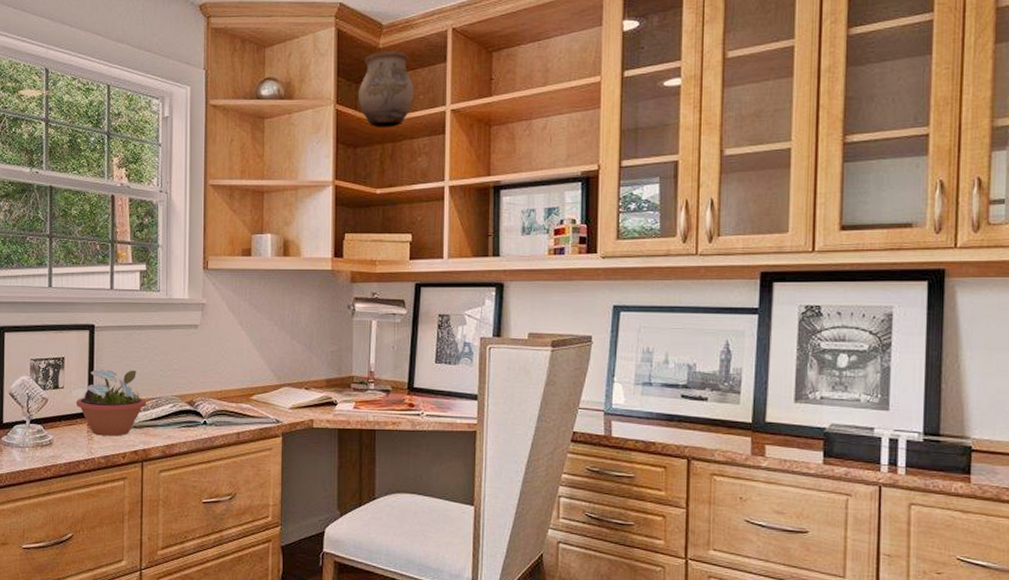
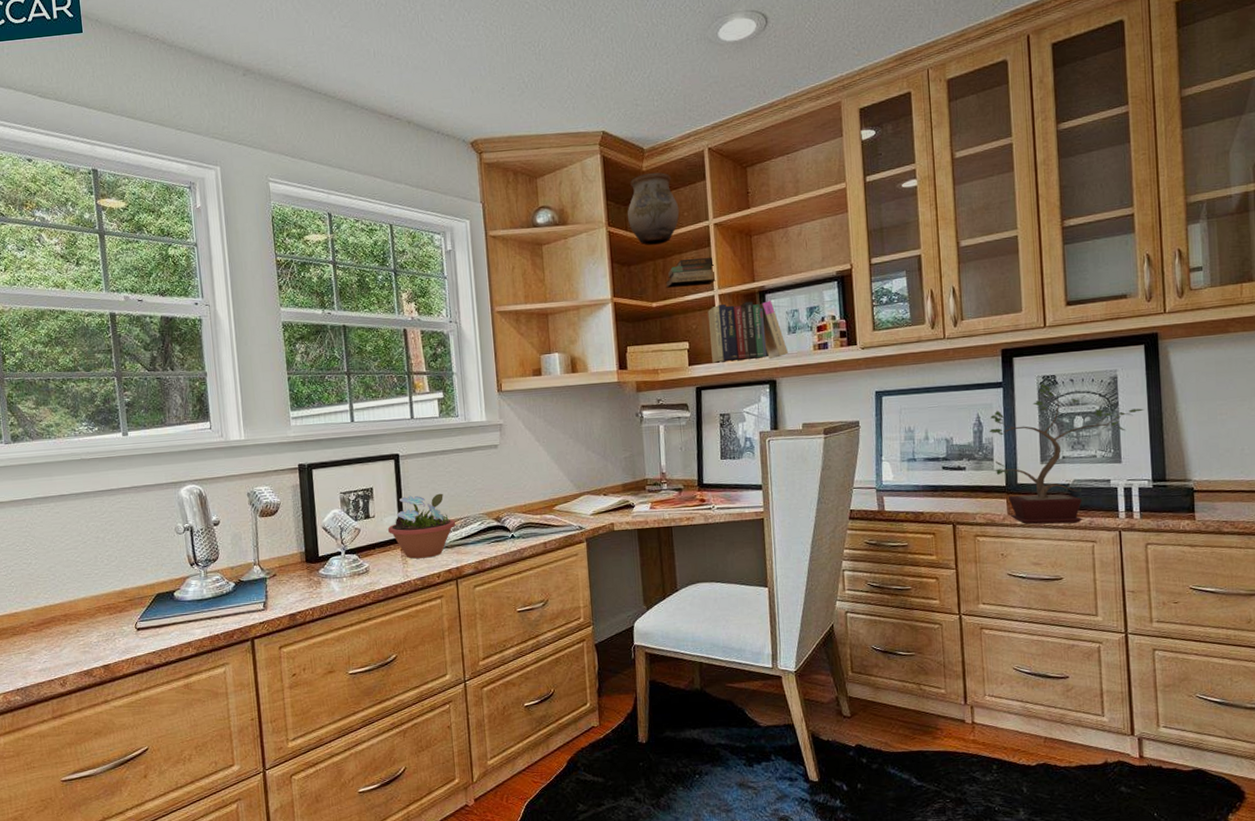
books: none [393,145,448,176] -> present [665,258,716,288]
books: none [435,196,521,261] -> present [707,301,789,364]
potted plant: none [738,314,921,473] -> present [989,383,1144,525]

